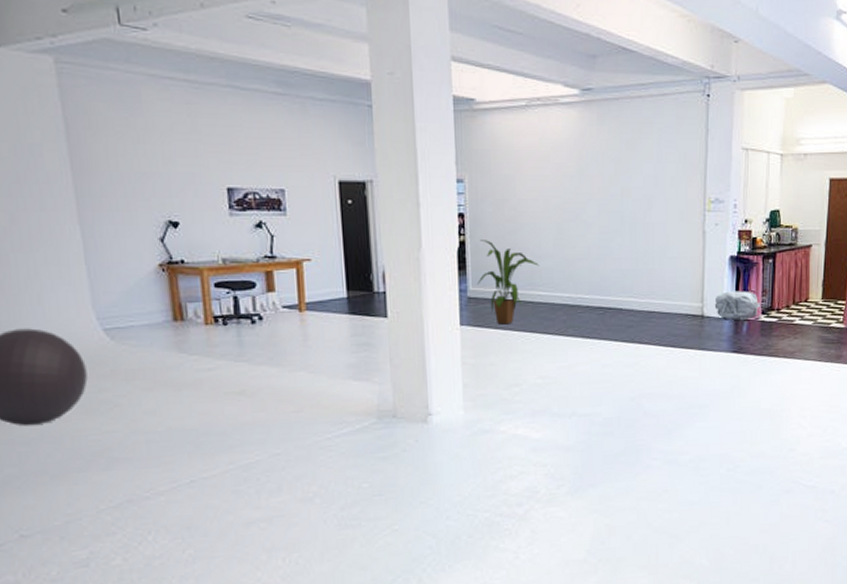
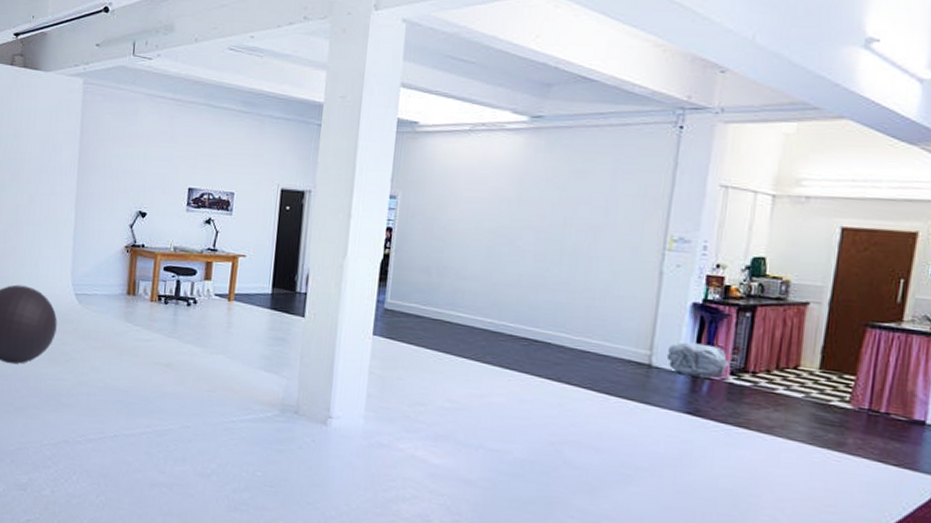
house plant: present [477,240,539,325] -> none [396,255,463,342]

